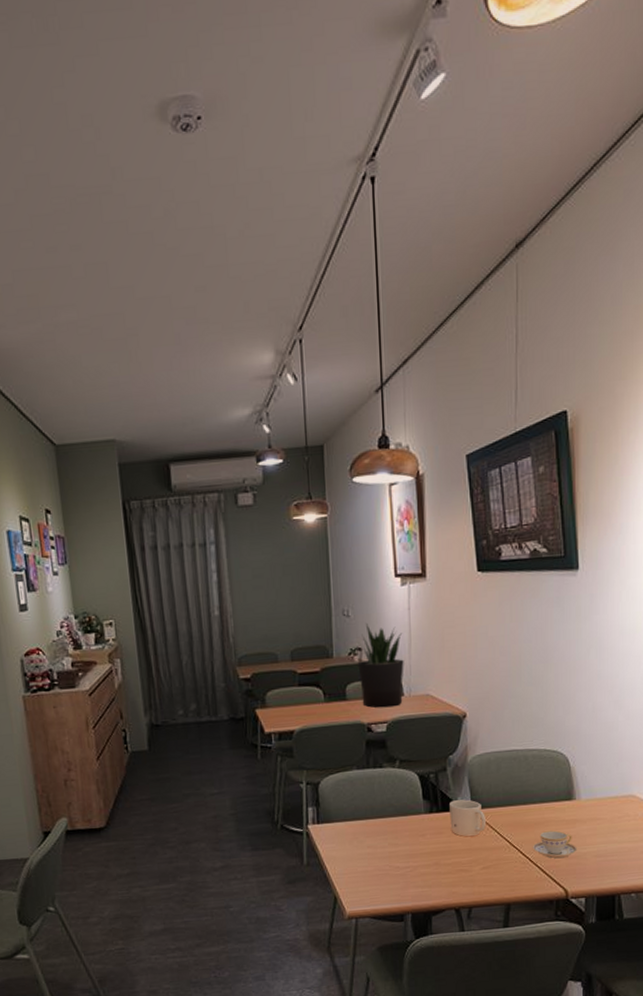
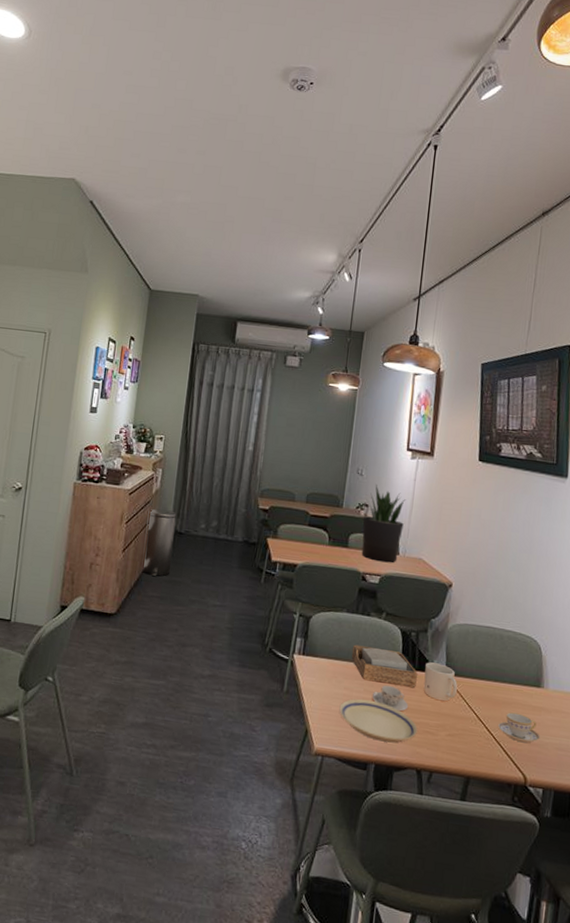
pedal bin: none [115,703,156,779] -> present [142,509,176,577]
plate: none [365,852,450,891] -> present [339,699,418,743]
napkin holder: none [369,797,442,835] -> present [351,644,418,689]
teacup: none [398,833,438,857] -> present [372,685,409,712]

